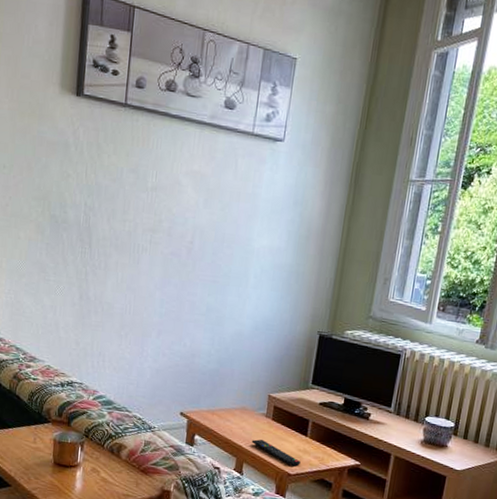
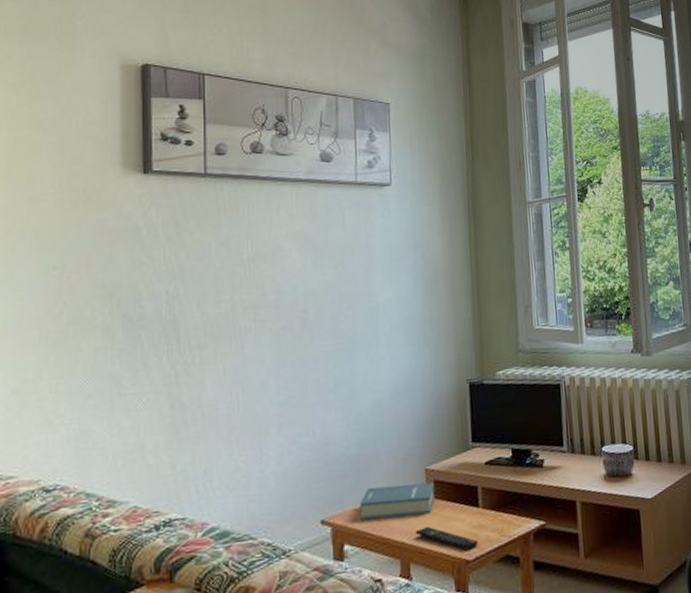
hardback book: none [211,397,274,431] -> present [360,482,435,521]

